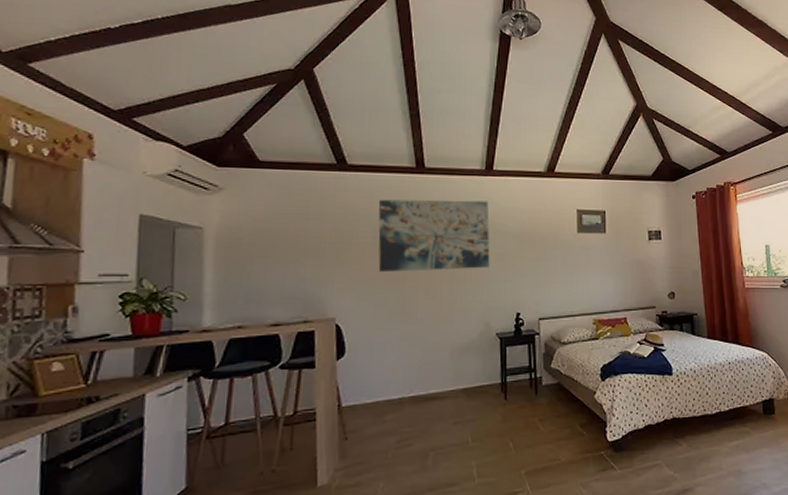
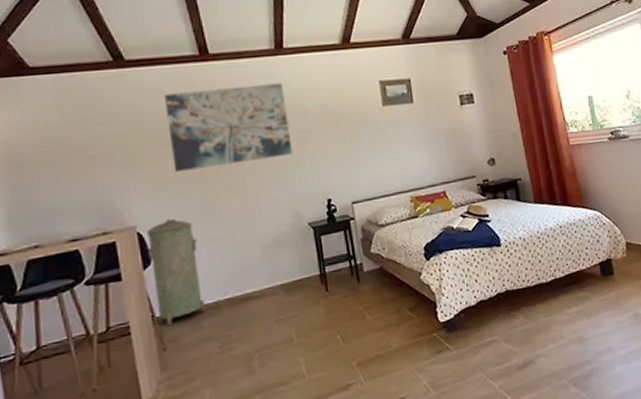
trash can: none [342,314,390,417] -> present [147,218,205,326]

